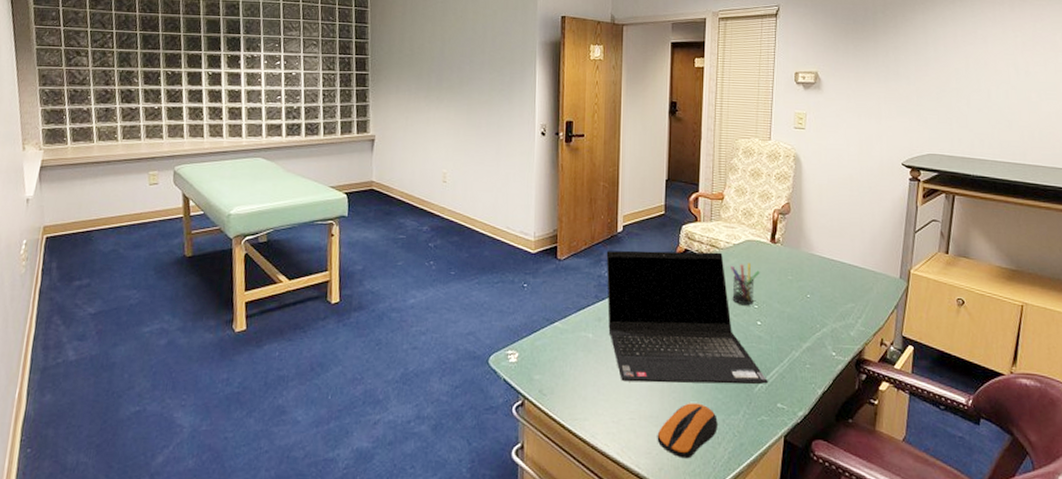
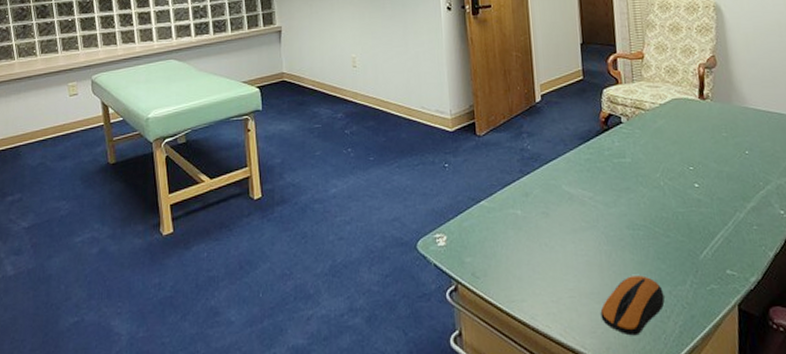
laptop computer: present [606,250,768,385] -> none [526,114,714,258]
pen holder: present [731,263,760,306] -> none [659,123,691,168]

